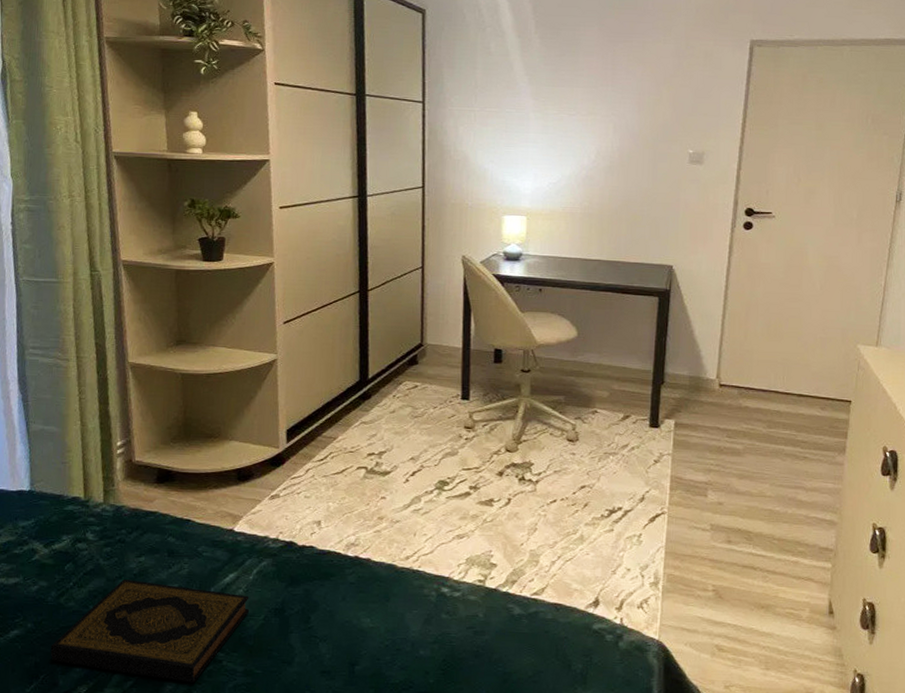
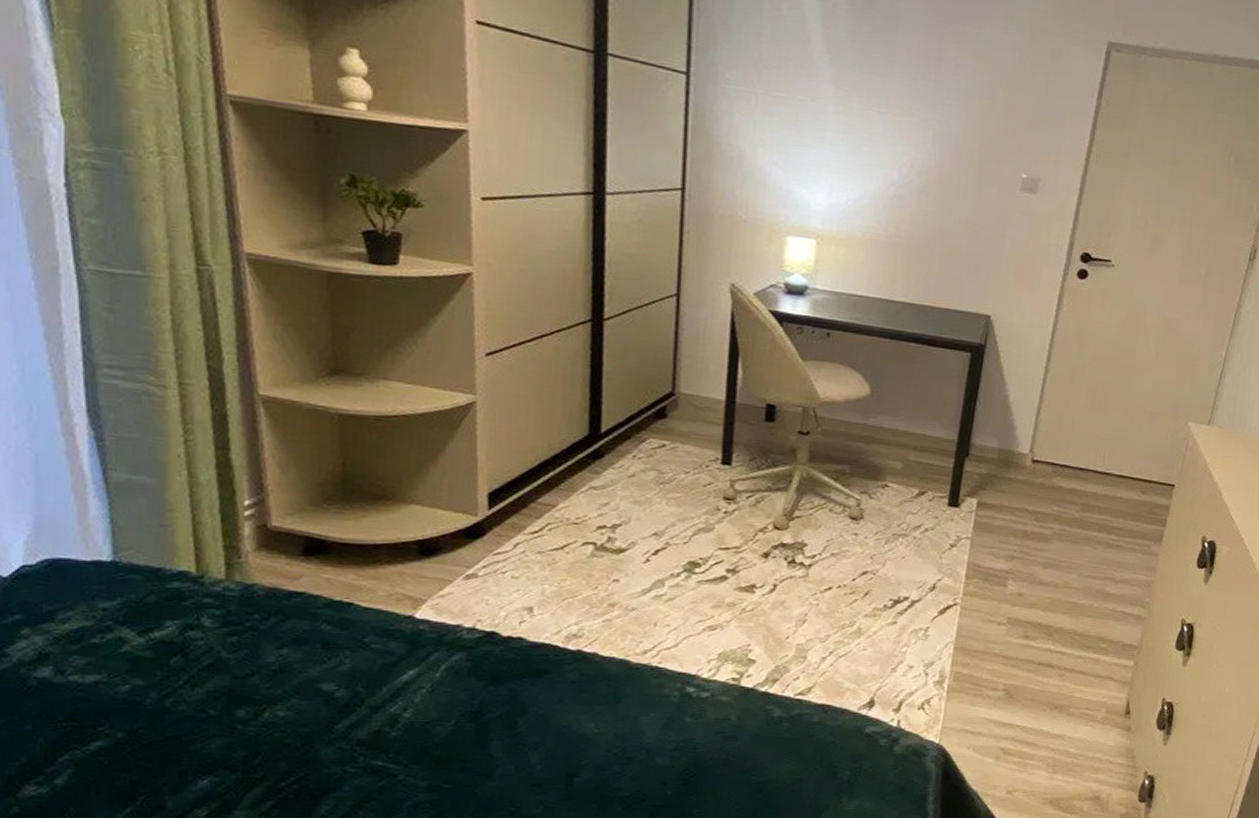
hardback book: present [50,579,250,683] -> none [152,677,436,801]

